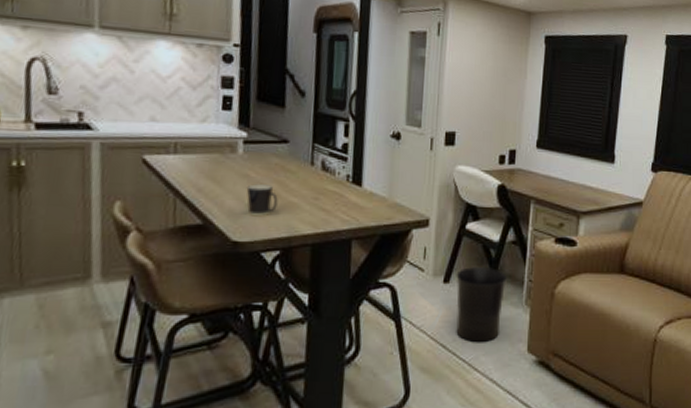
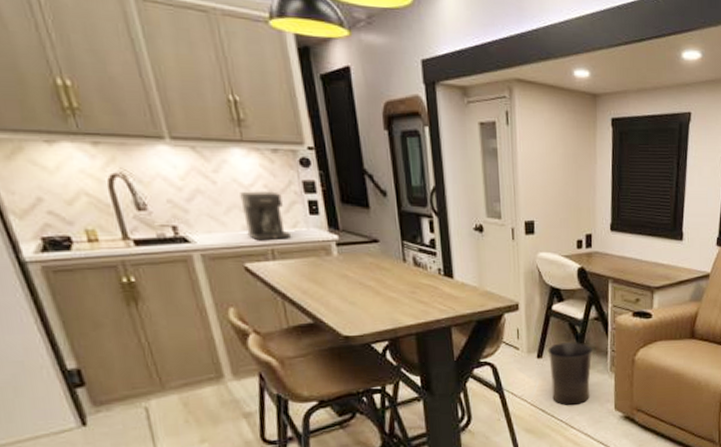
coffee maker: none [153,82,199,133] -> present [240,190,292,241]
mug: present [246,184,278,217] -> none [347,283,379,313]

